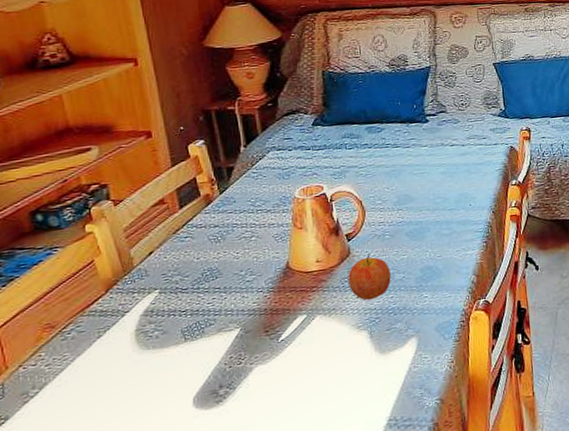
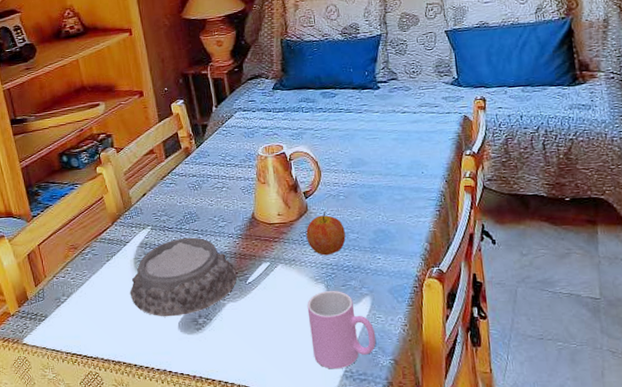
mortar: none [129,296,267,395] -> present [130,237,237,317]
cup: none [348,335,422,421] -> present [307,290,376,369]

